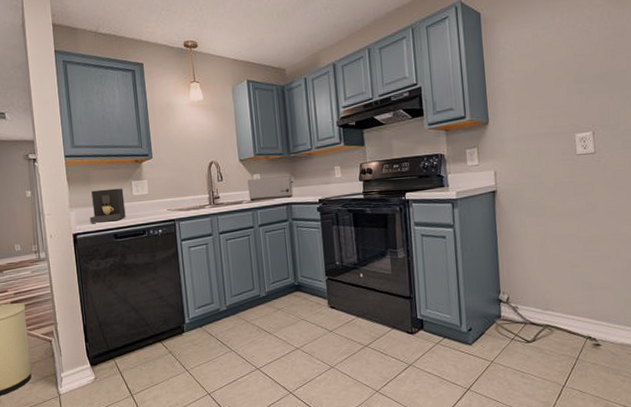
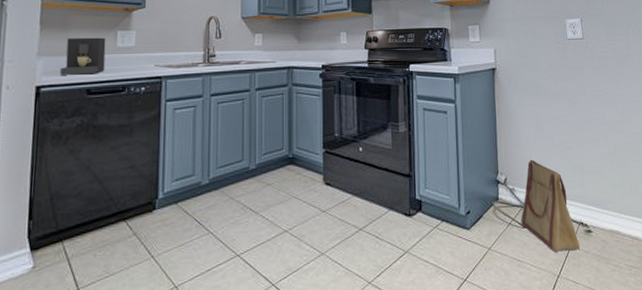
toaster: present [247,176,294,202] -> none [248,38,298,63]
shopping bag: none [524,278,588,364] -> present [520,159,581,252]

